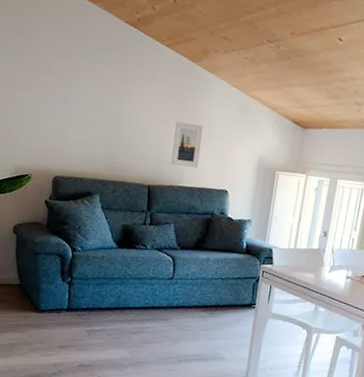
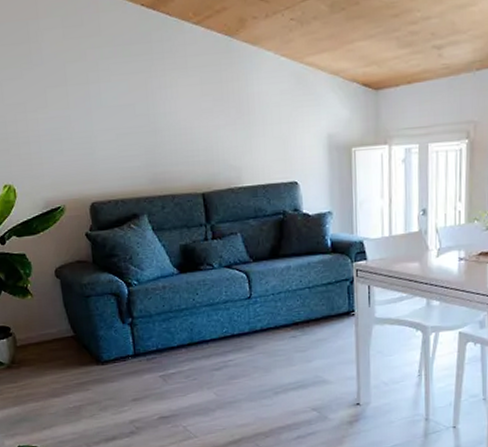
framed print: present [171,121,204,168] -> none [222,109,257,164]

